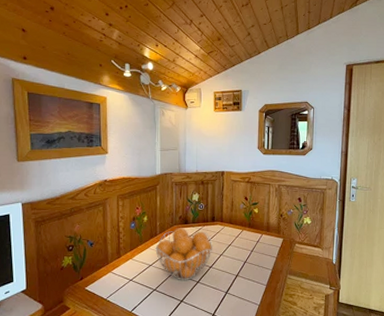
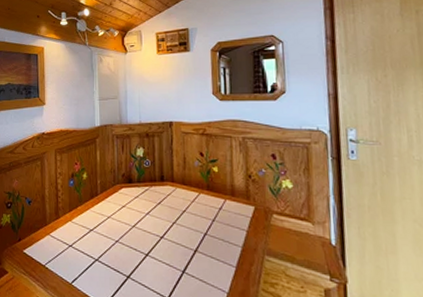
fruit basket: present [155,228,213,281] -> none [96,187,164,253]

